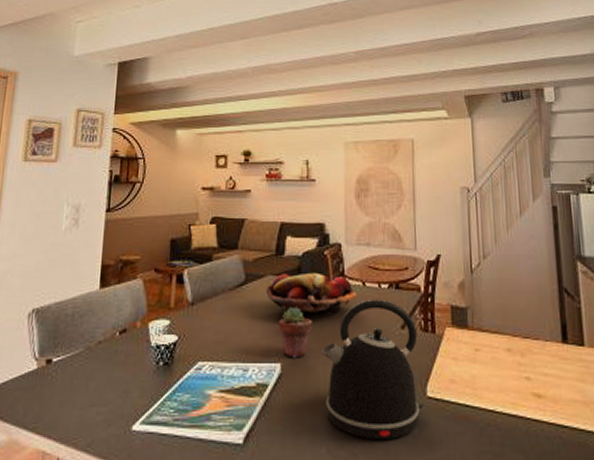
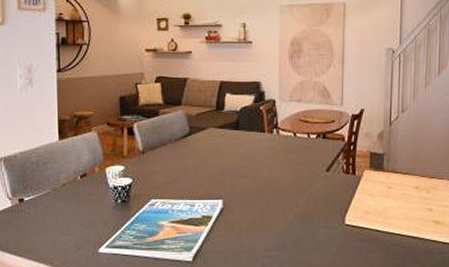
fruit basket: present [266,272,357,315] -> none [209,125,288,161]
potted succulent: present [278,308,312,358] -> none [219,155,249,196]
kettle: present [321,300,424,439] -> none [257,148,342,256]

